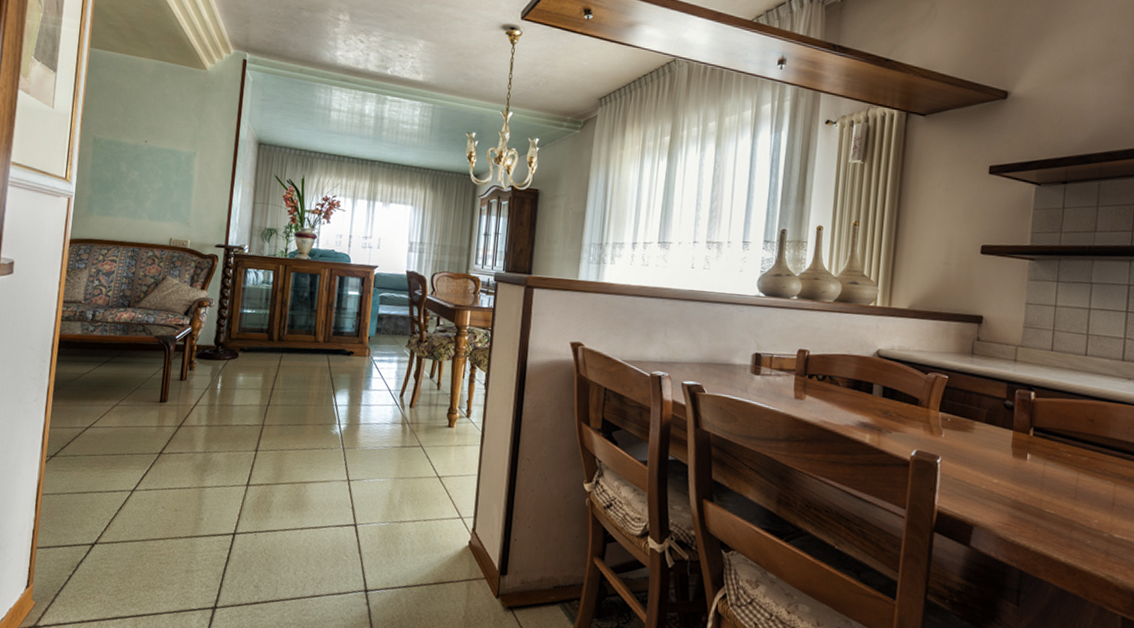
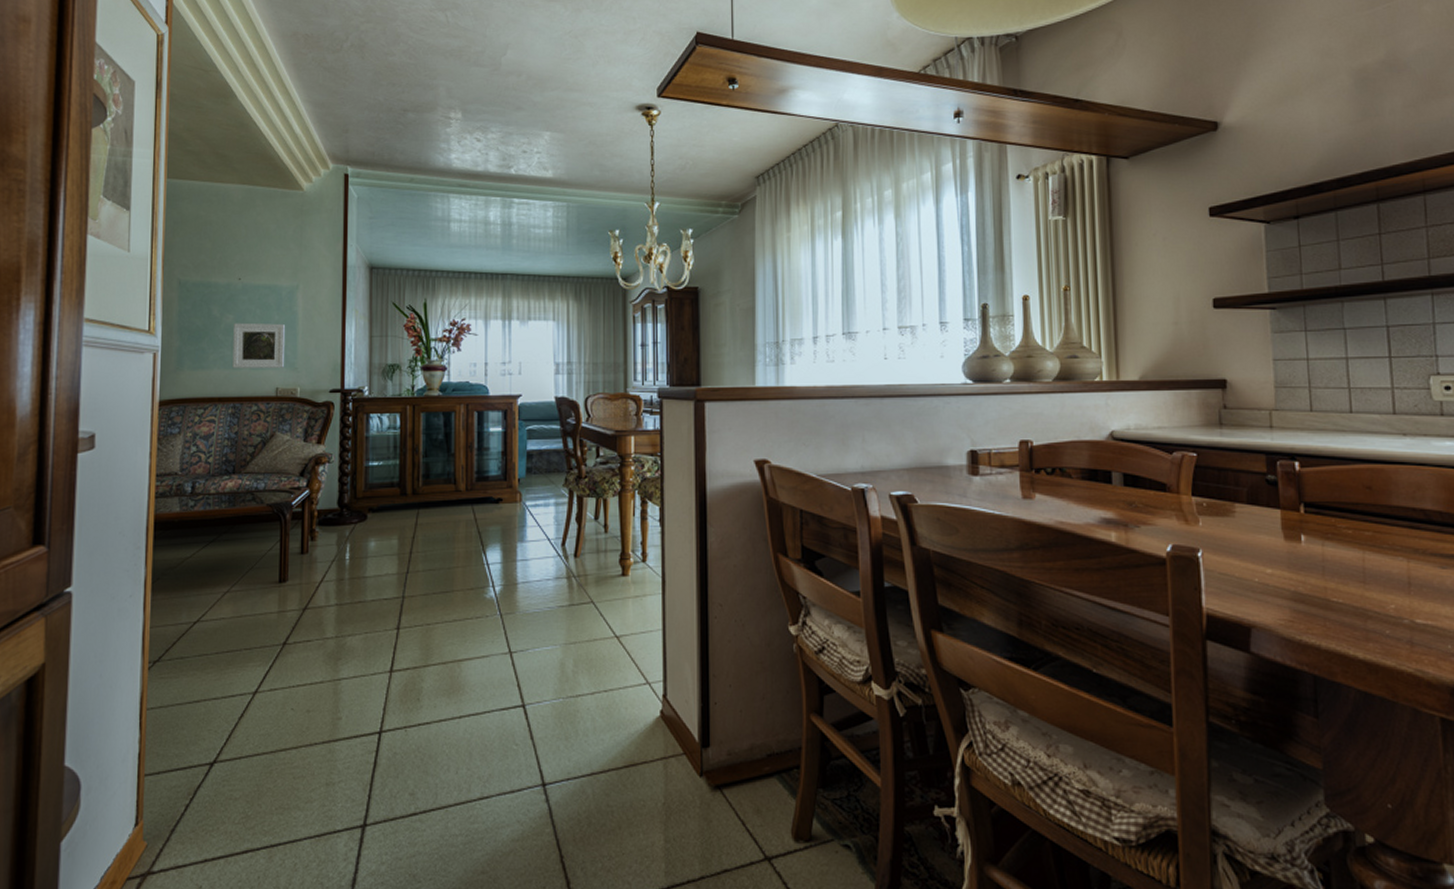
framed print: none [134,179,182,222] -> present [232,322,285,368]

